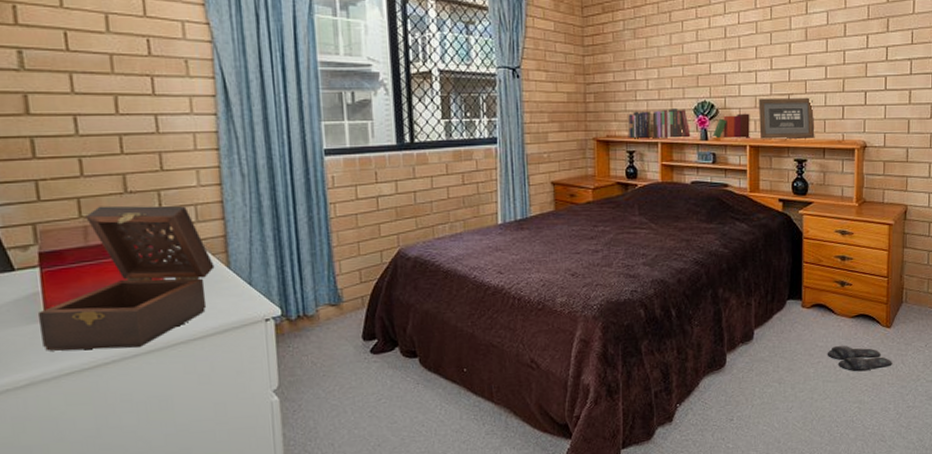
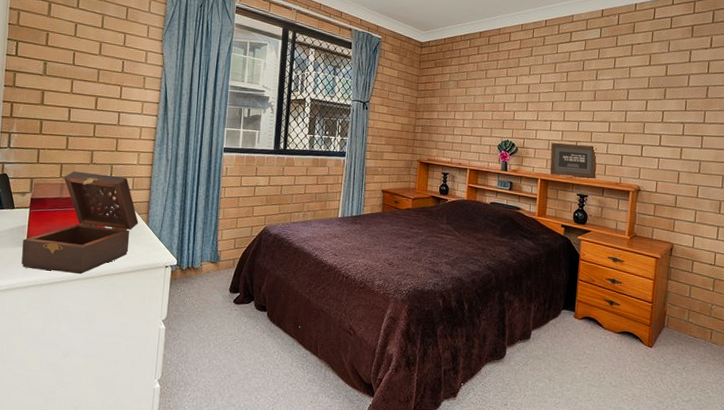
books: present [627,111,651,138] -> none [444,143,464,164]
books: present [652,109,691,139] -> none [463,143,494,168]
books: present [713,113,750,139] -> none [511,152,543,173]
slippers: present [828,345,892,372] -> none [594,355,652,382]

